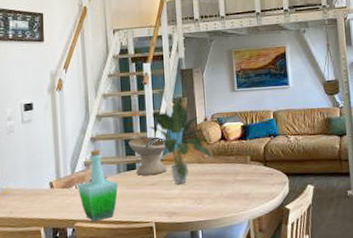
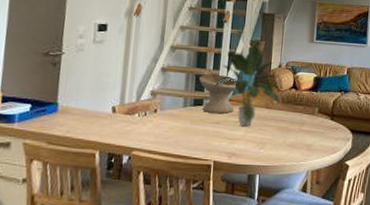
bottle: present [77,149,119,221] -> none [140,80,183,152]

